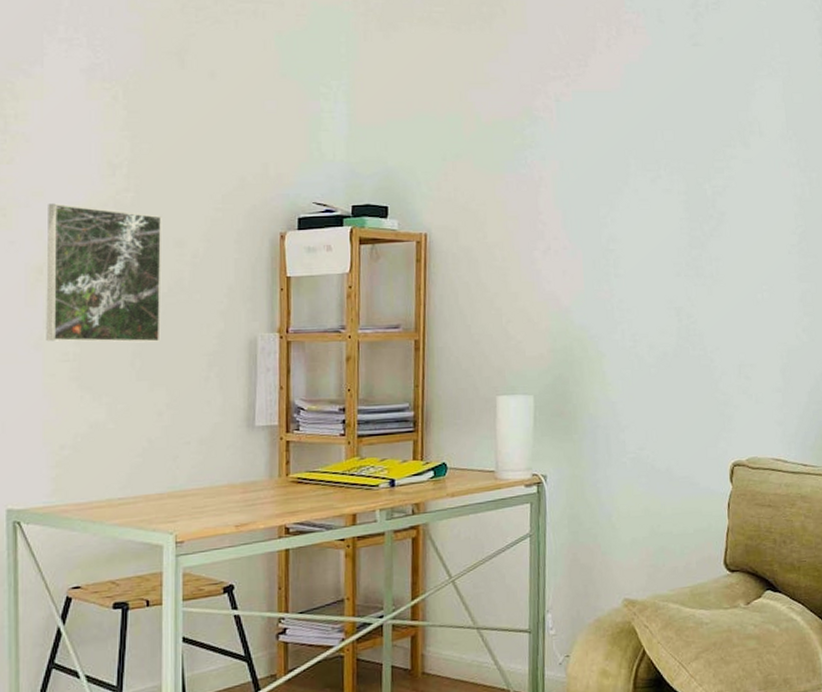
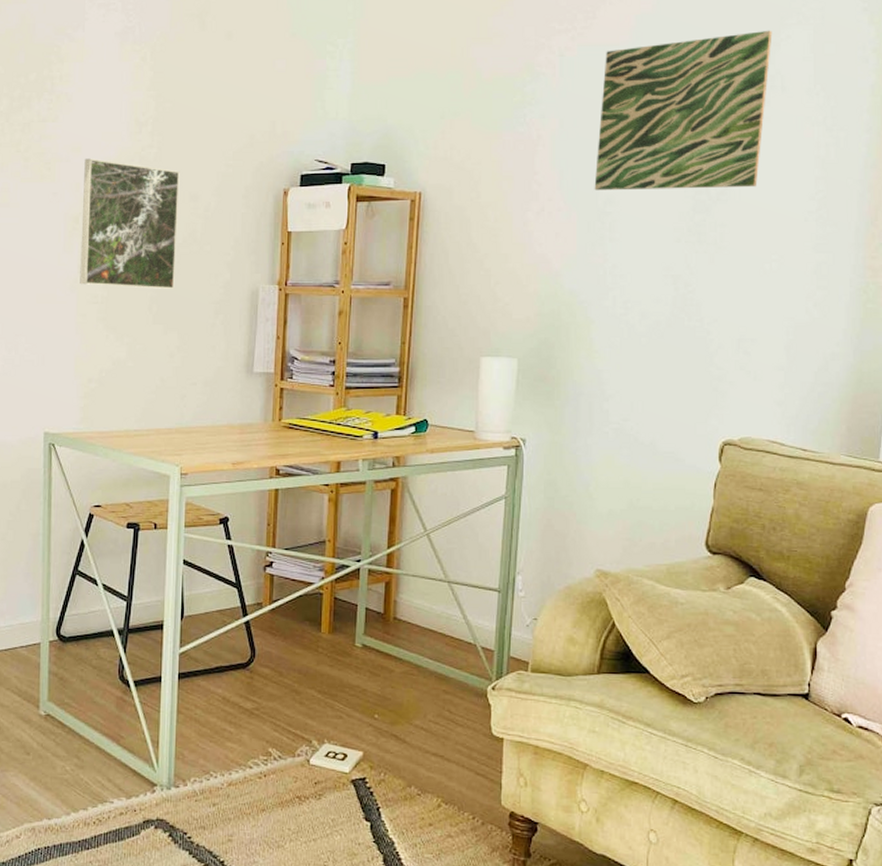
wall art: none [596,80,748,229] -> present [594,30,773,191]

